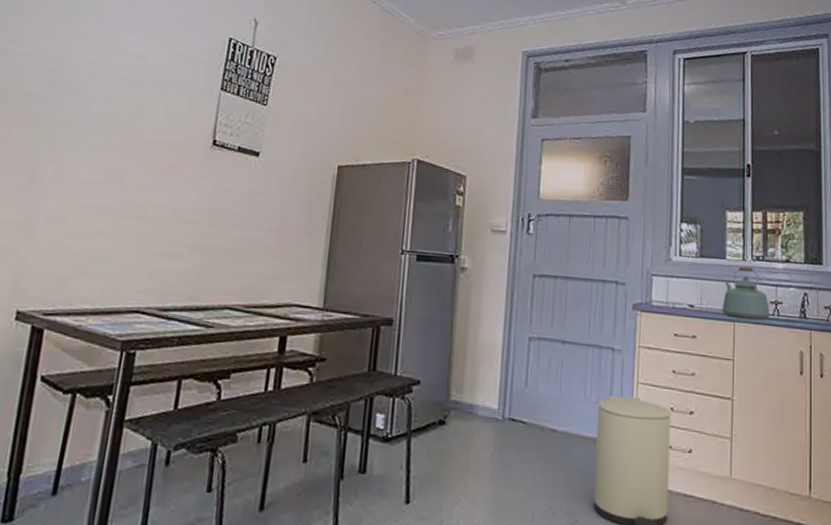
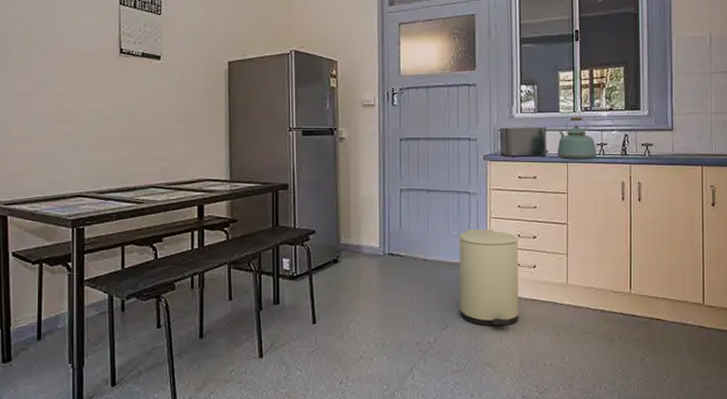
toaster: none [652,271,711,313] -> present [499,126,548,158]

